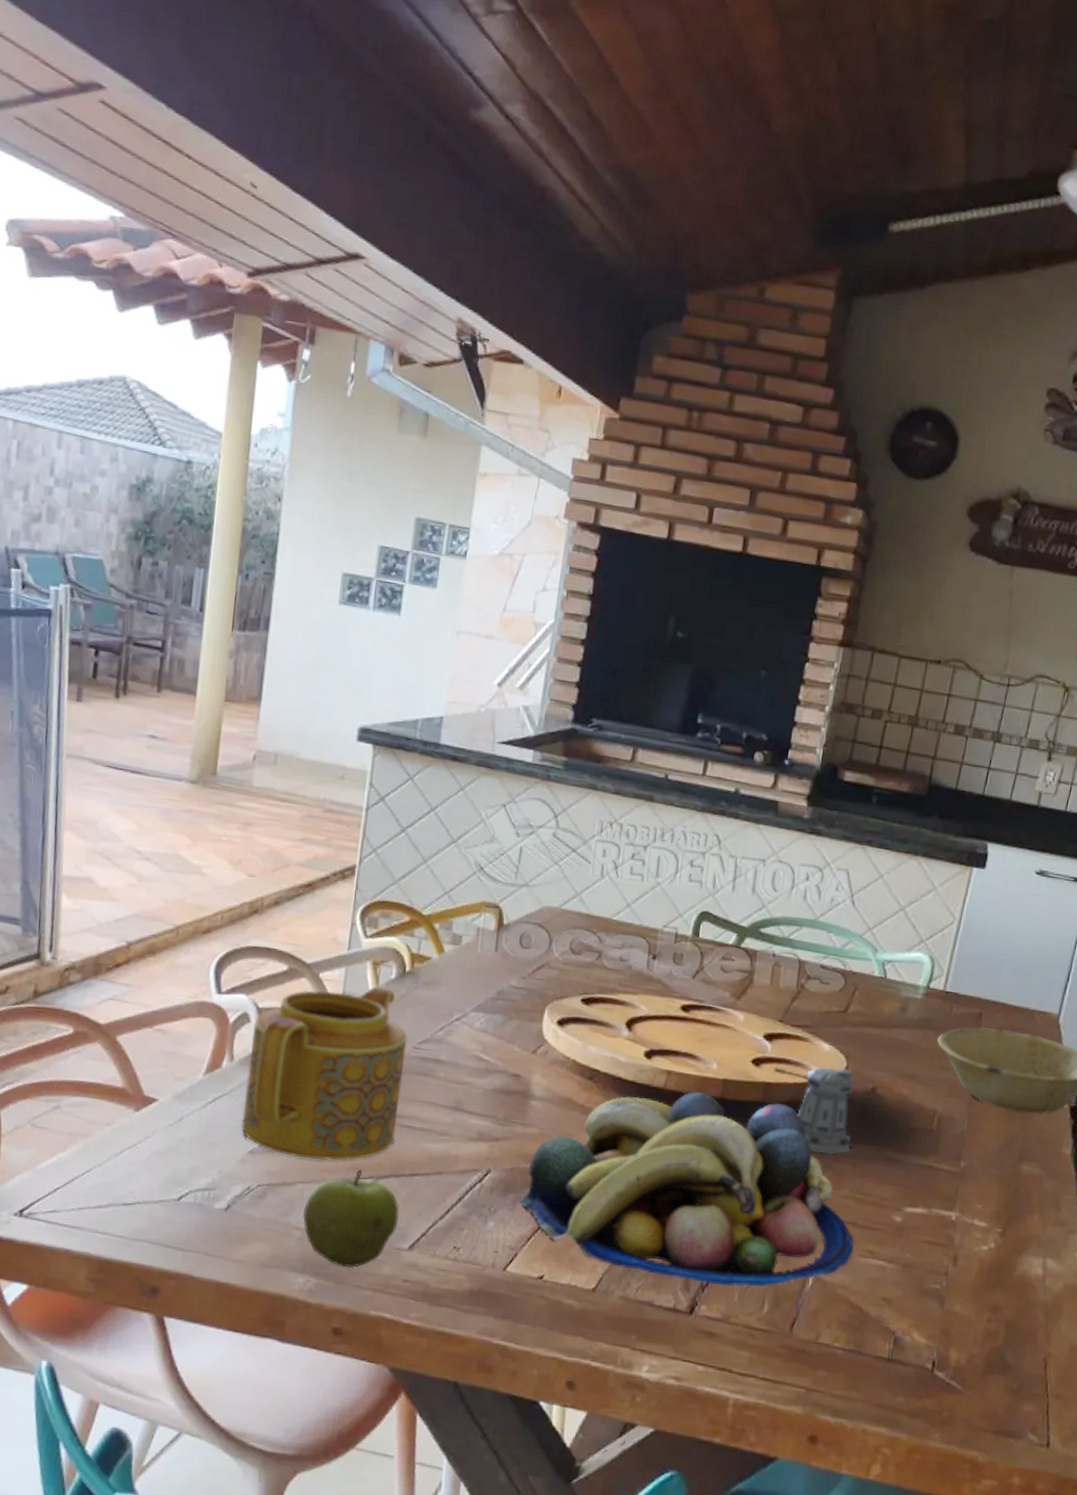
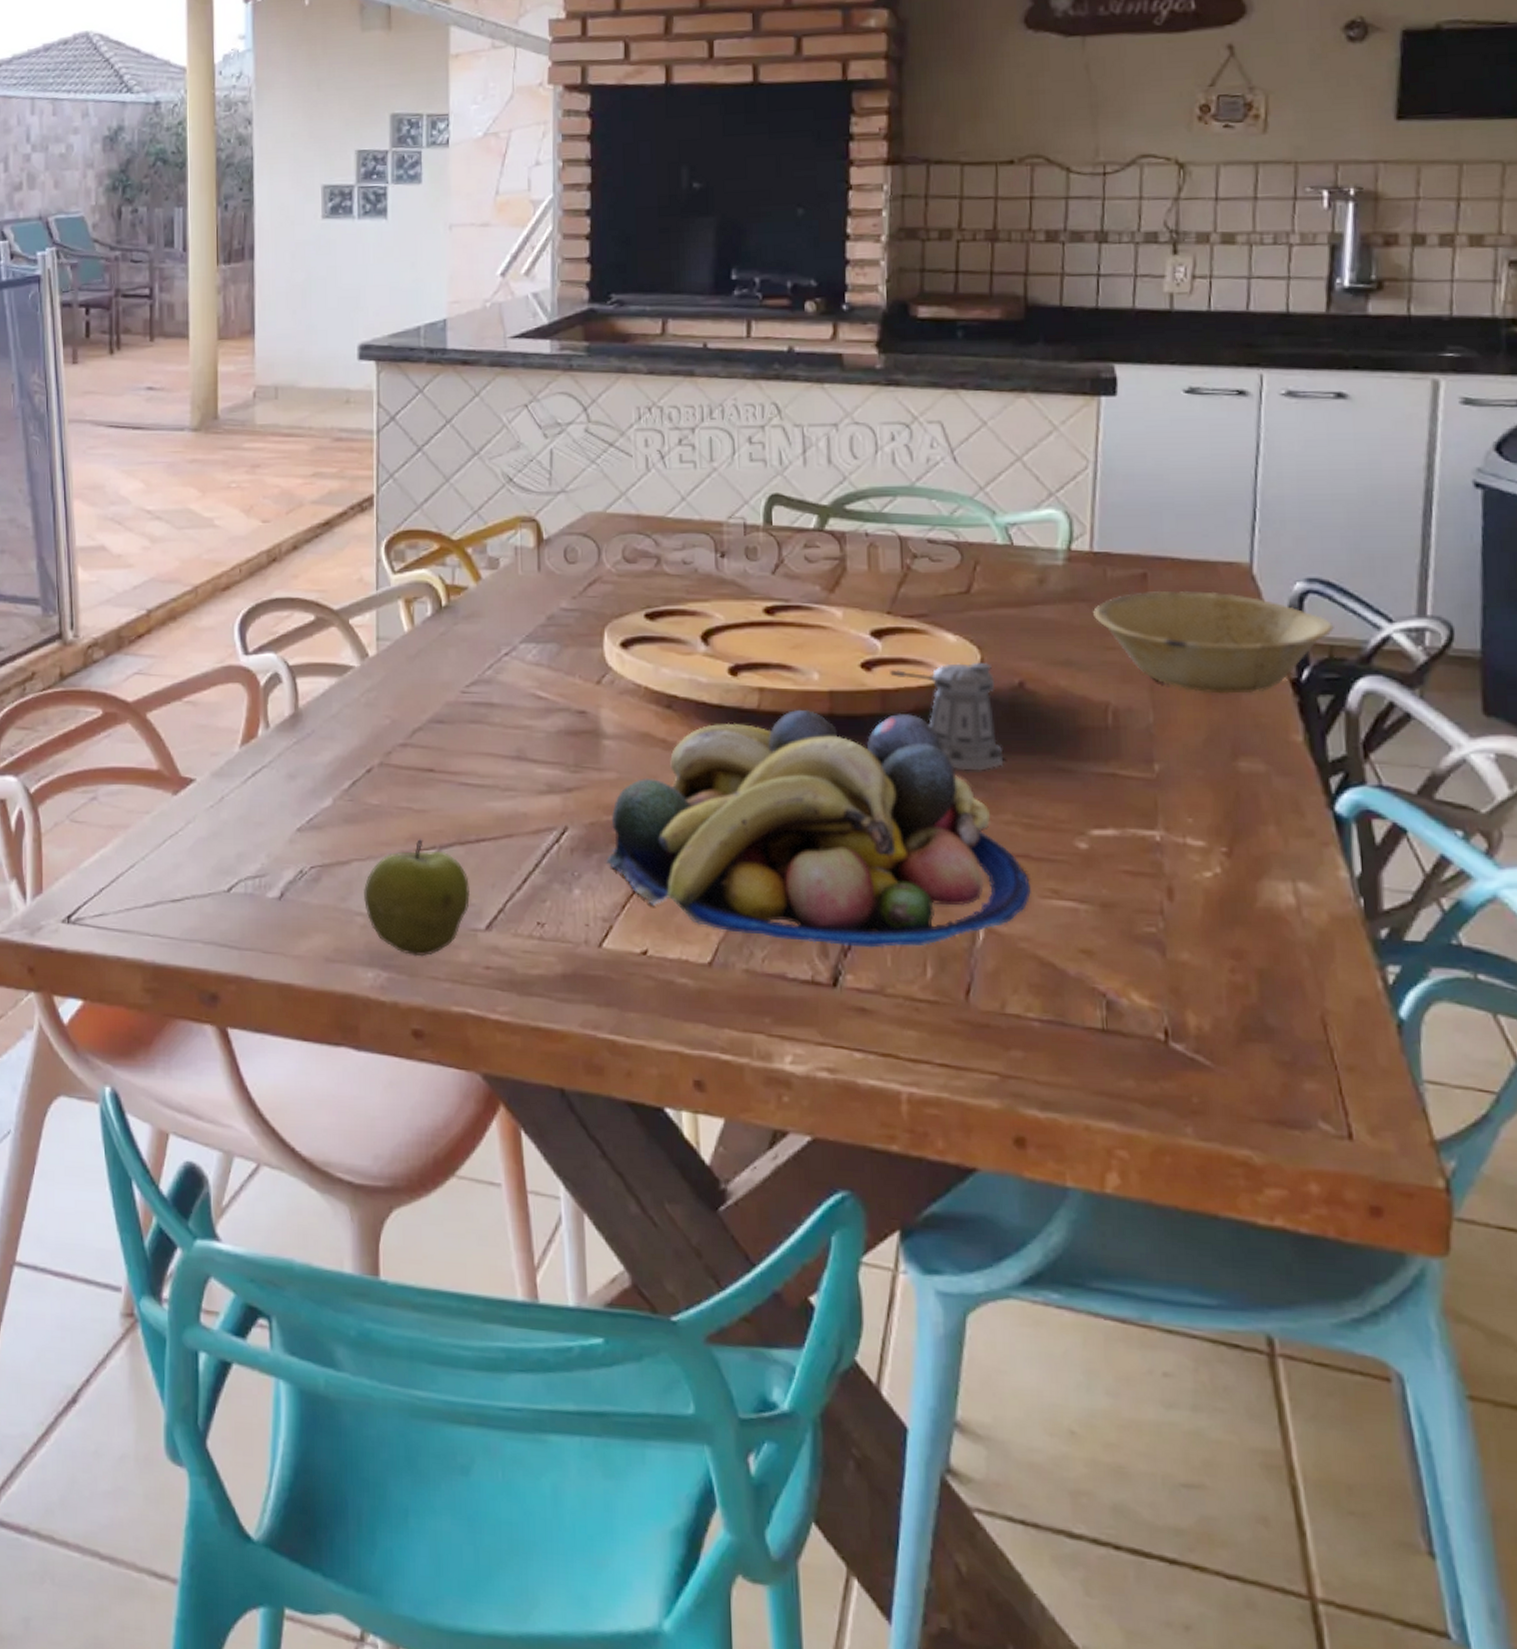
teapot: present [240,987,407,1160] -> none [284,627,455,832]

